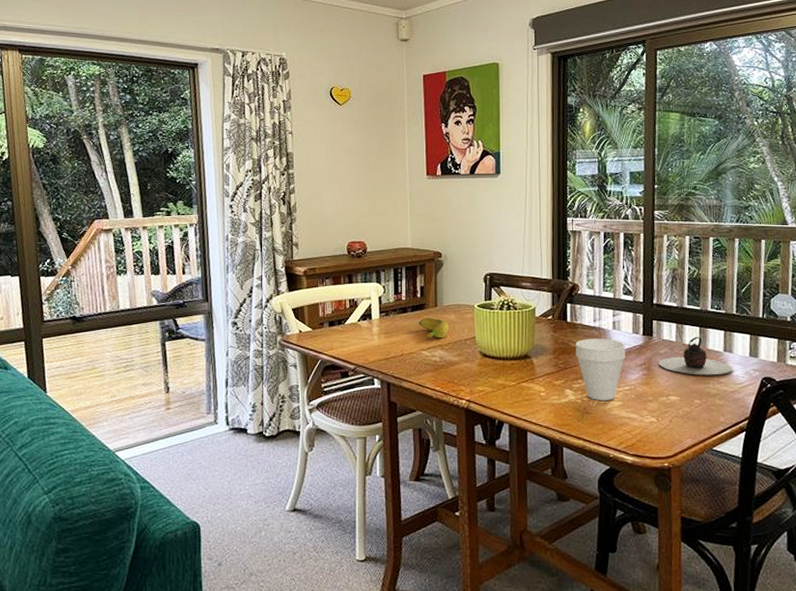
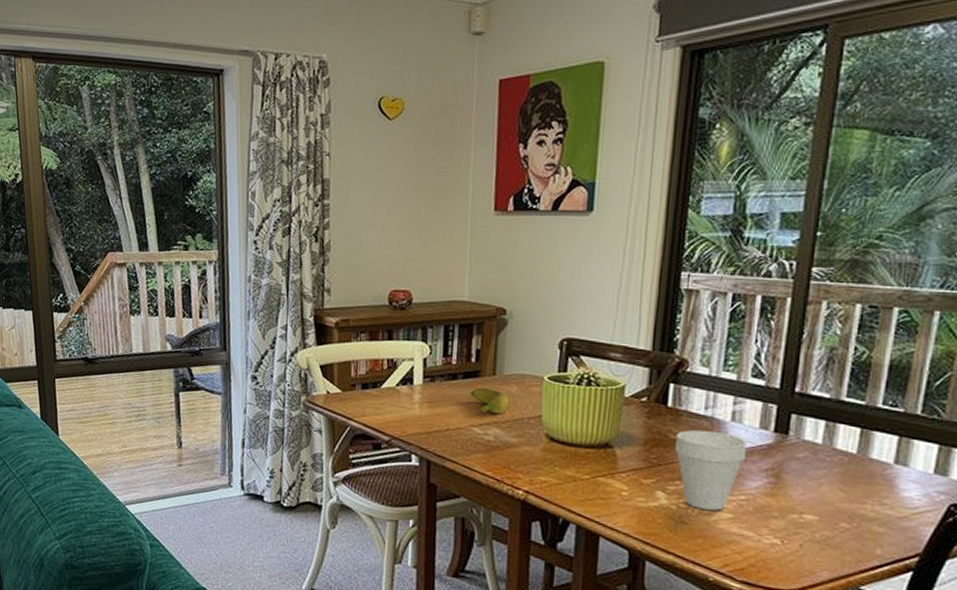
teapot: present [659,337,733,375] -> none [793,441,906,494]

